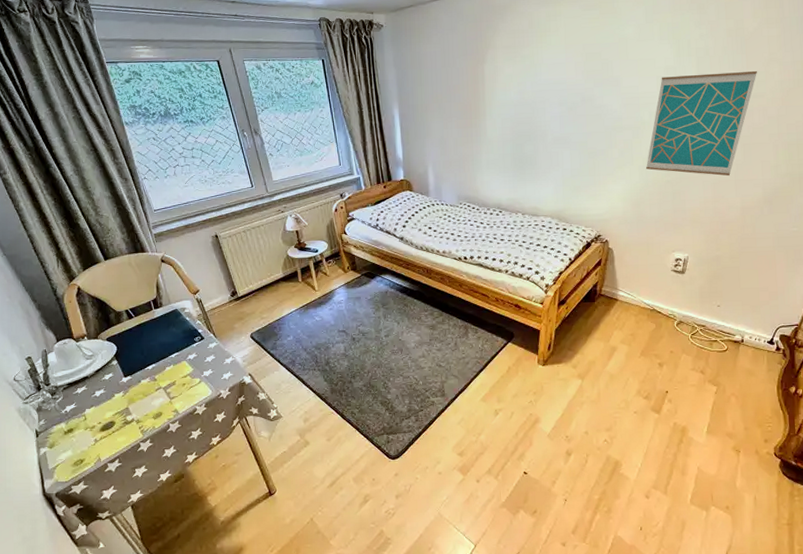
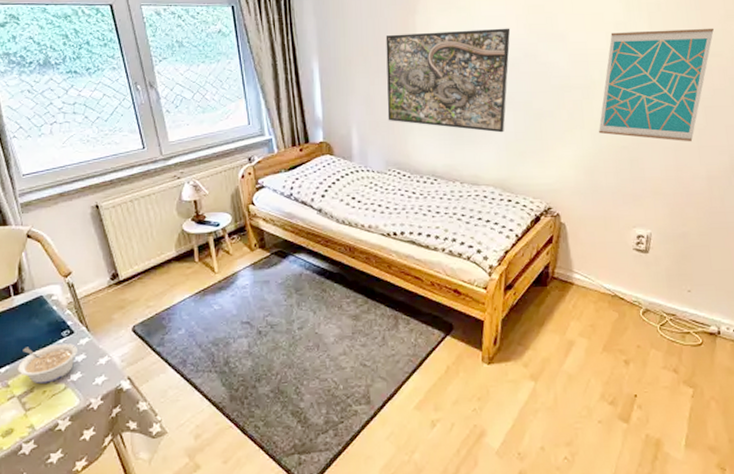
legume: none [162,347,208,378] -> present [17,343,77,384]
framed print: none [457,74,570,170] -> present [385,28,511,133]

